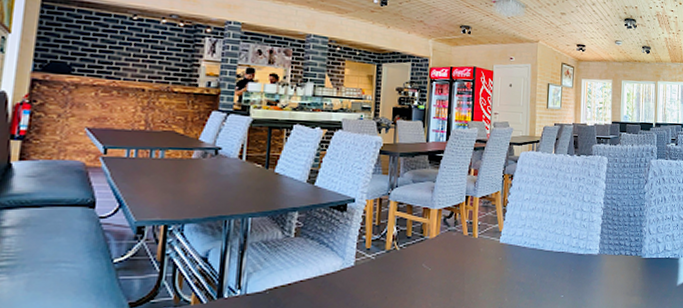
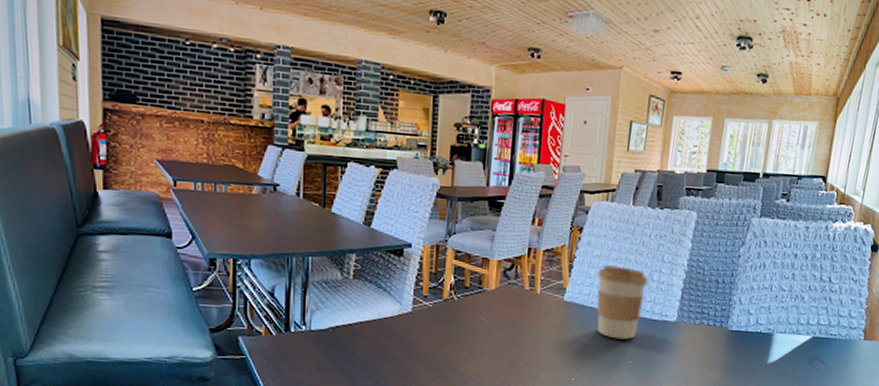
coffee cup: none [528,208,572,275] -> present [597,265,649,340]

